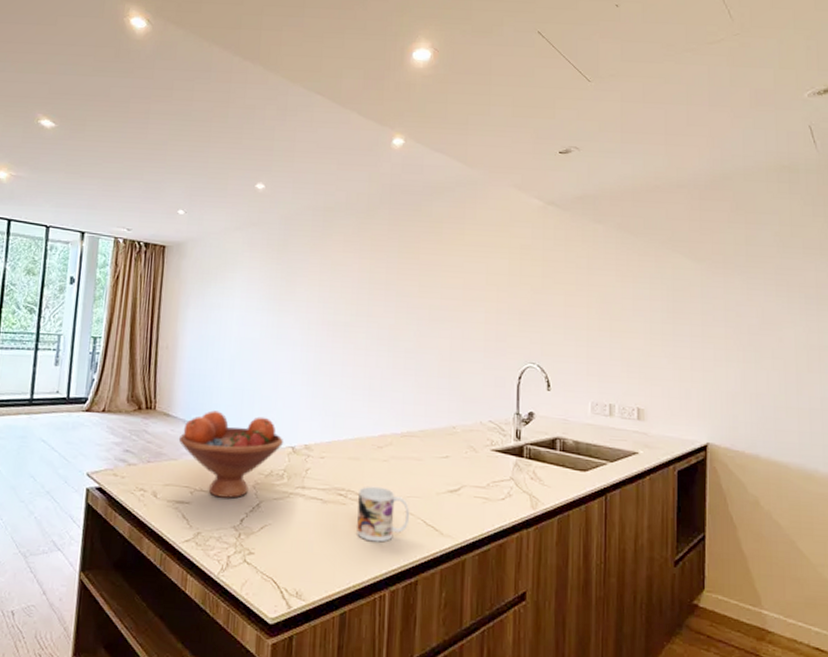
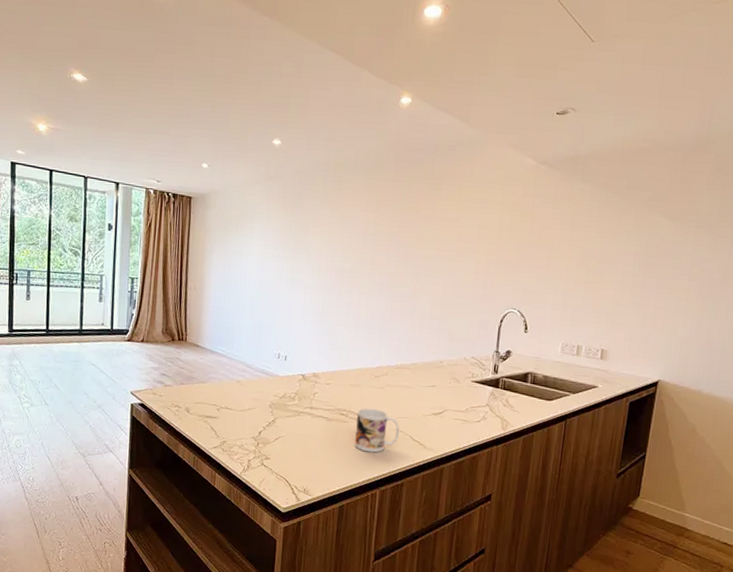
fruit bowl: present [178,410,284,499] -> none [206,343,296,415]

